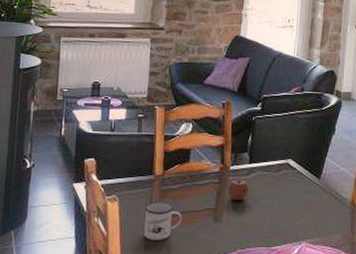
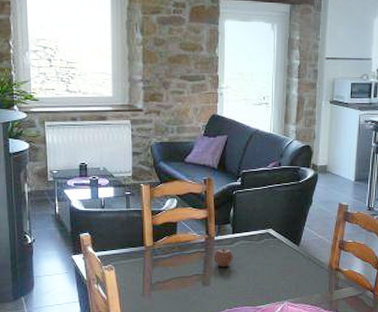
mug: present [144,201,182,240] -> none [139,269,173,303]

